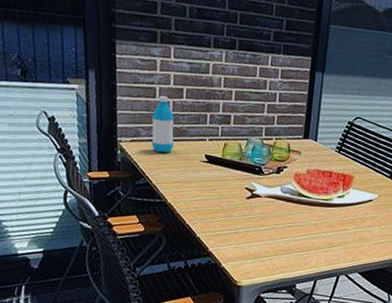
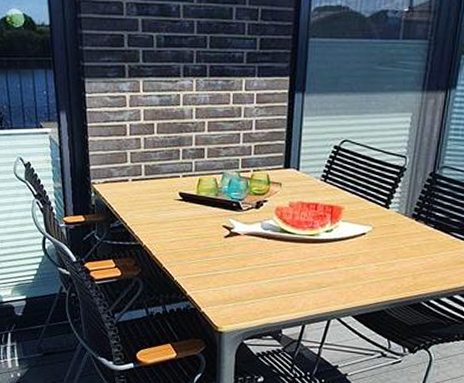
water bottle: present [151,96,175,153] -> none [123,133,147,193]

